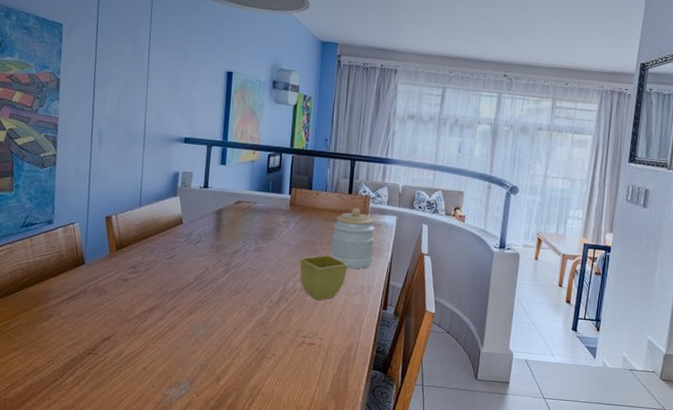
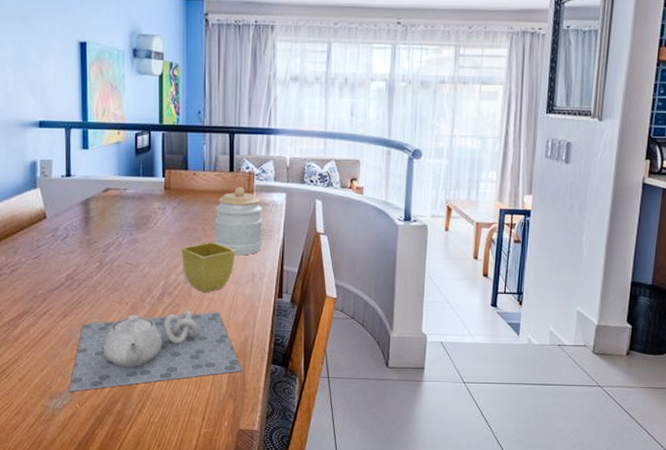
teapot: none [187,315,346,383] -> present [69,310,242,392]

